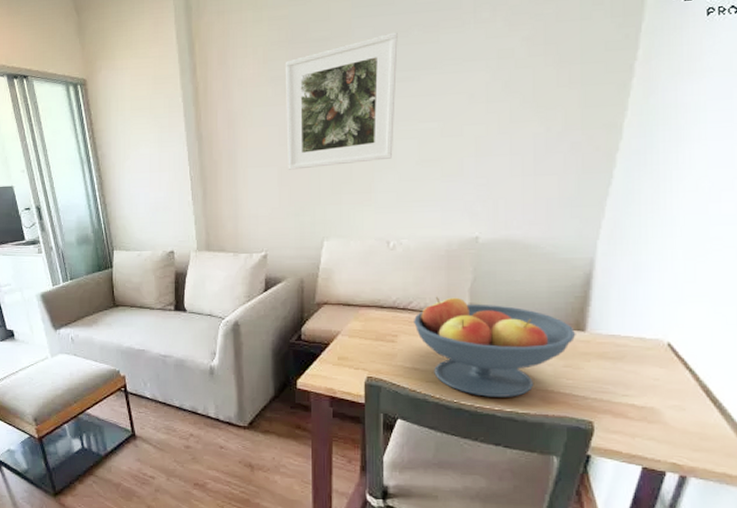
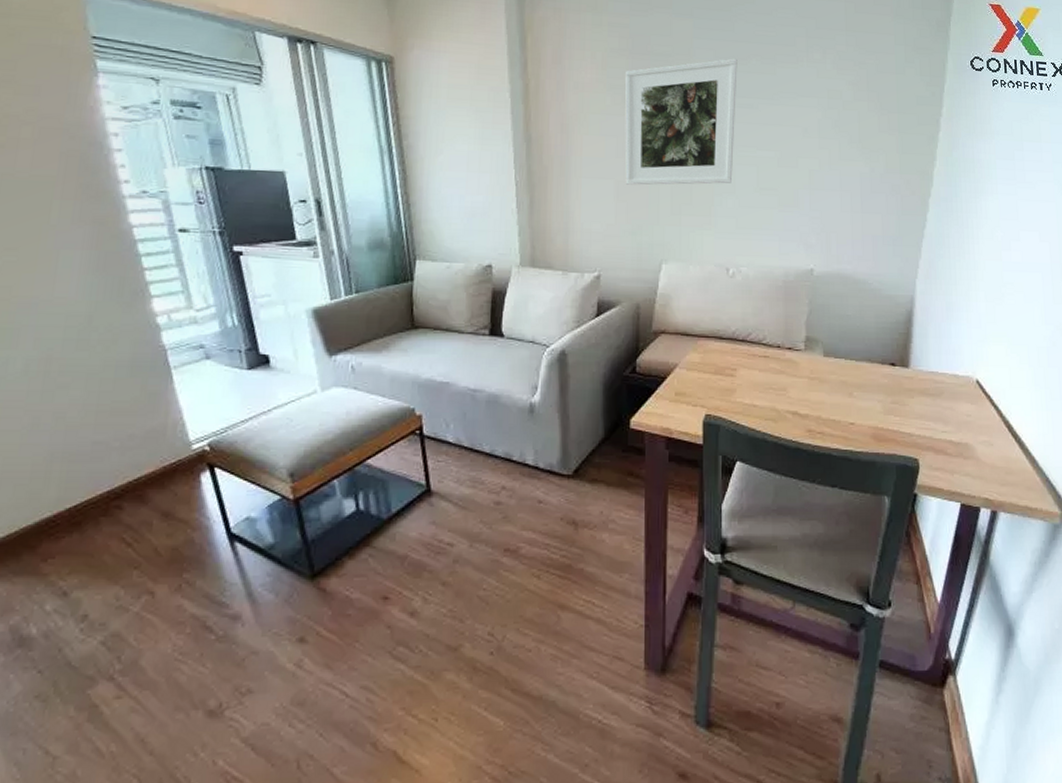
fruit bowl: present [413,296,576,397] -> none [752,328,901,435]

